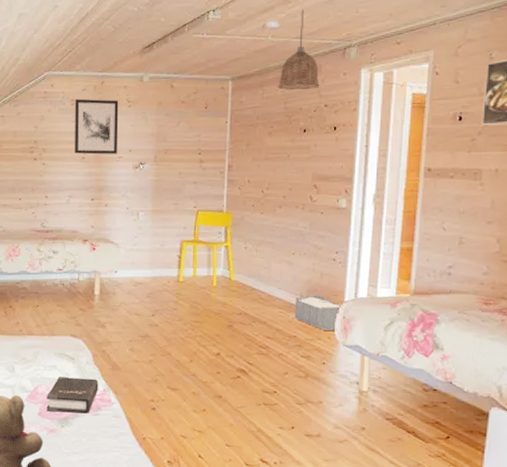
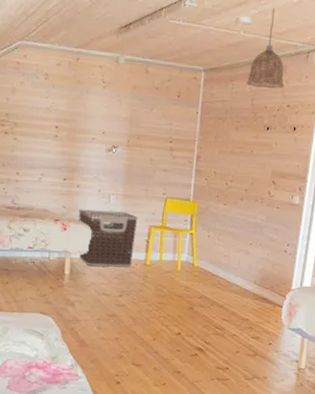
hardback book: present [46,377,99,414] -> none [15,352,67,387]
wall art: present [75,99,119,155] -> none [48,73,94,135]
clothes hamper: none [107,228,168,285] -> present [78,209,138,268]
storage bin: present [289,295,343,331] -> none [243,282,290,316]

